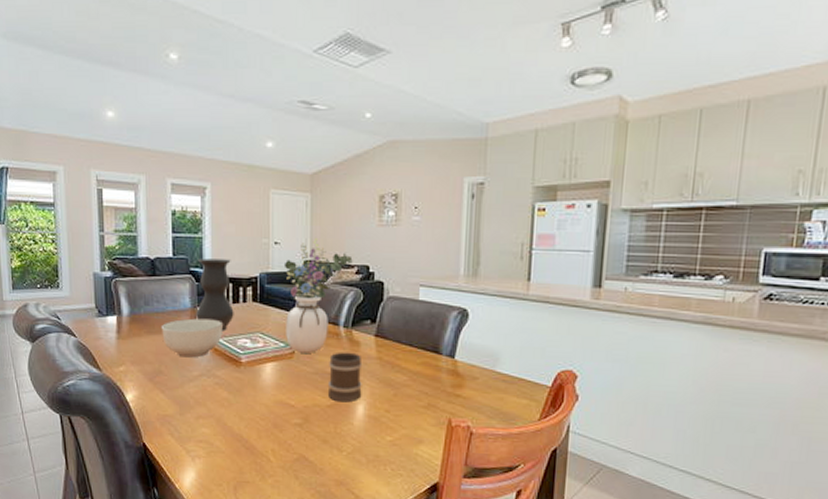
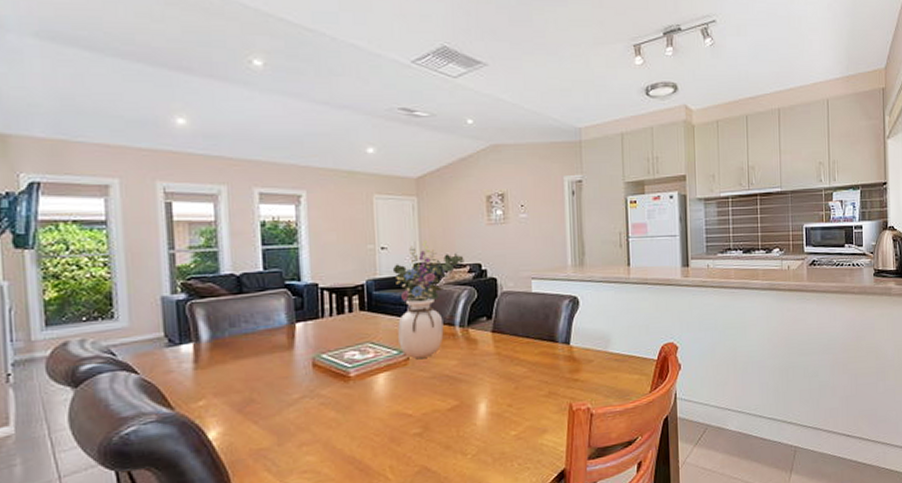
bowl: present [161,318,224,358] -> none [251,334,328,380]
vase: present [196,258,234,330] -> none [294,269,339,344]
mug: present [327,352,363,403] -> none [446,351,483,404]

